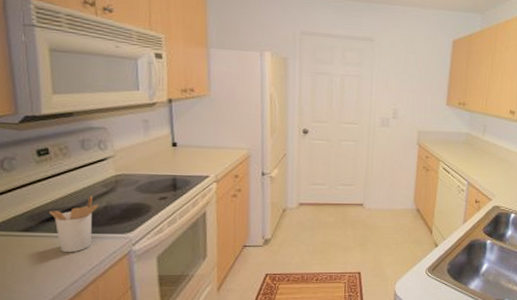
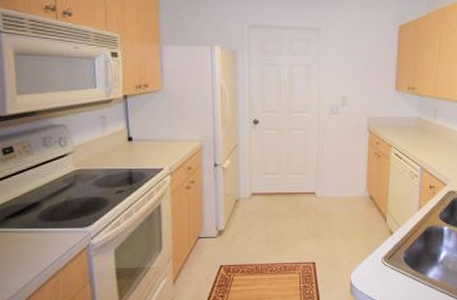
utensil holder: present [49,196,99,253] -> none [13,191,60,248]

